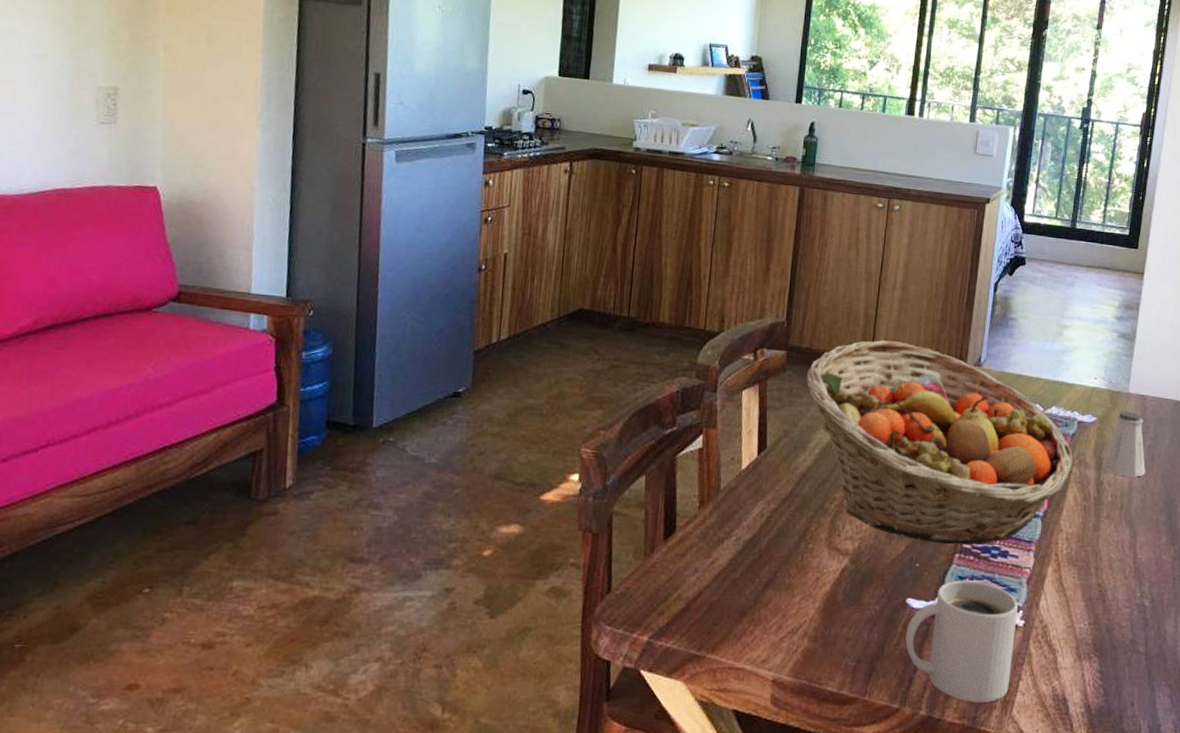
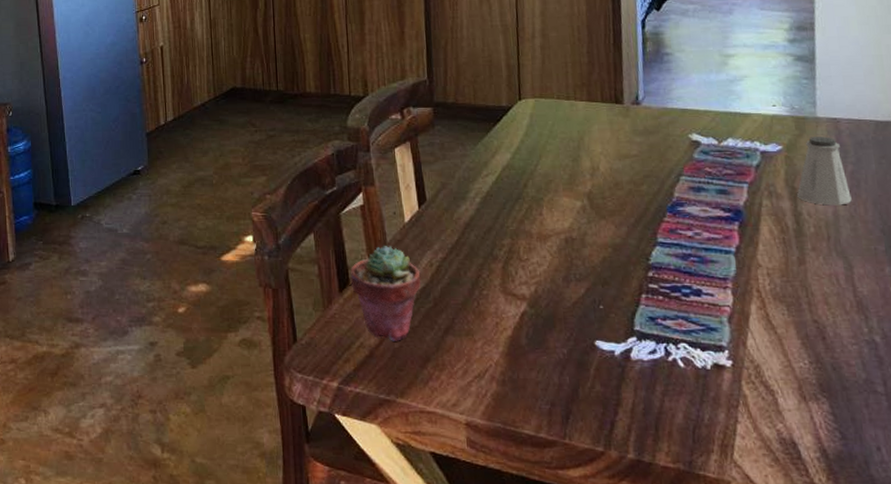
potted succulent: none [677,492,750,594] -> present [350,245,421,341]
fruit basket: present [806,340,1074,545] -> none [456,88,763,285]
mug: present [905,580,1018,703] -> none [599,321,725,446]

